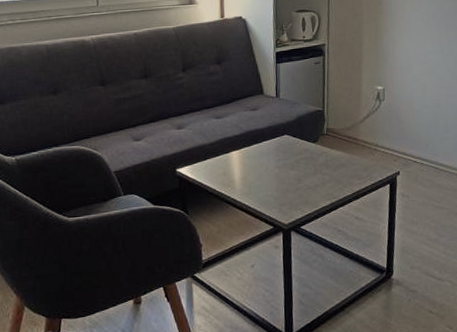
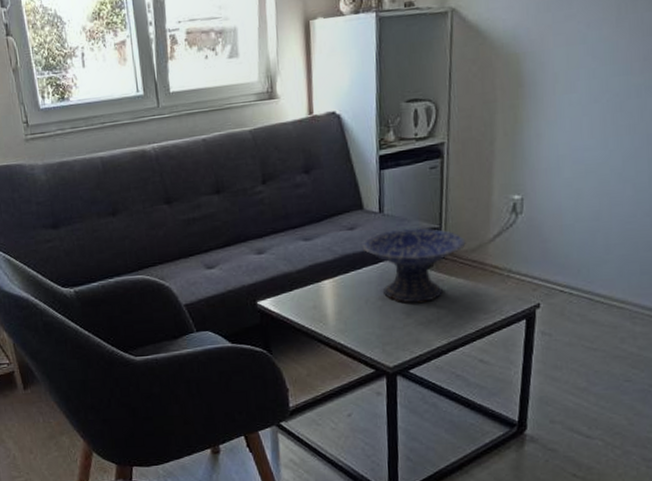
decorative bowl: none [262,110,343,171] -> present [362,227,466,303]

